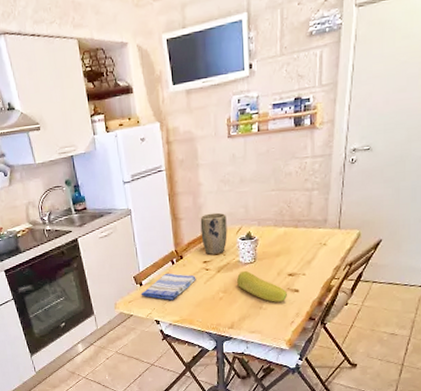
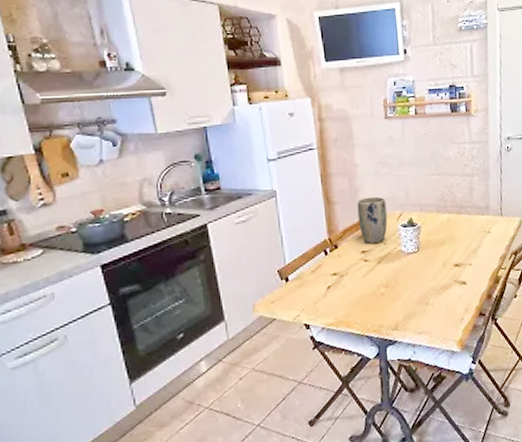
dish towel: present [141,273,196,300] -> none [286,265,354,298]
fruit: present [237,270,287,302] -> none [400,261,455,297]

